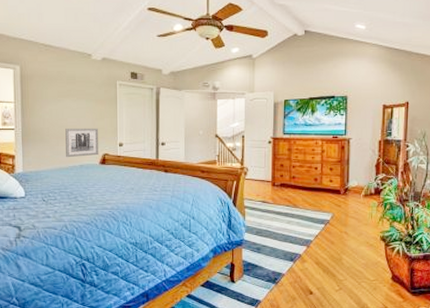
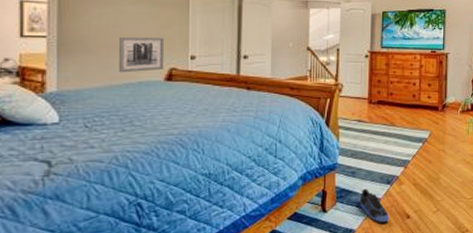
sneaker: none [264,264,293,296] -> present [359,188,390,222]

